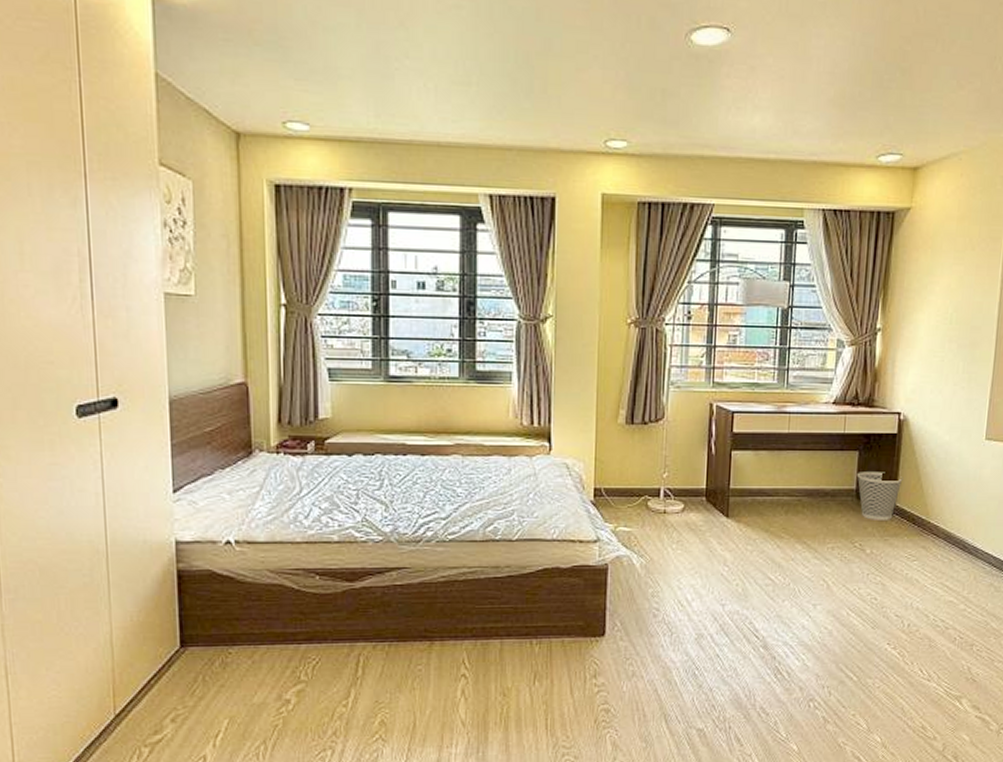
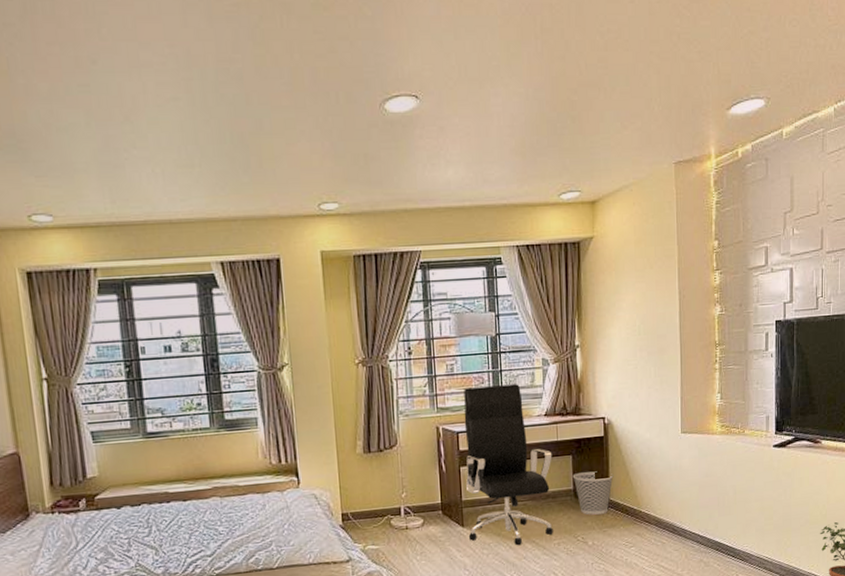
office chair: none [732,364,837,546] -> present [464,384,553,546]

